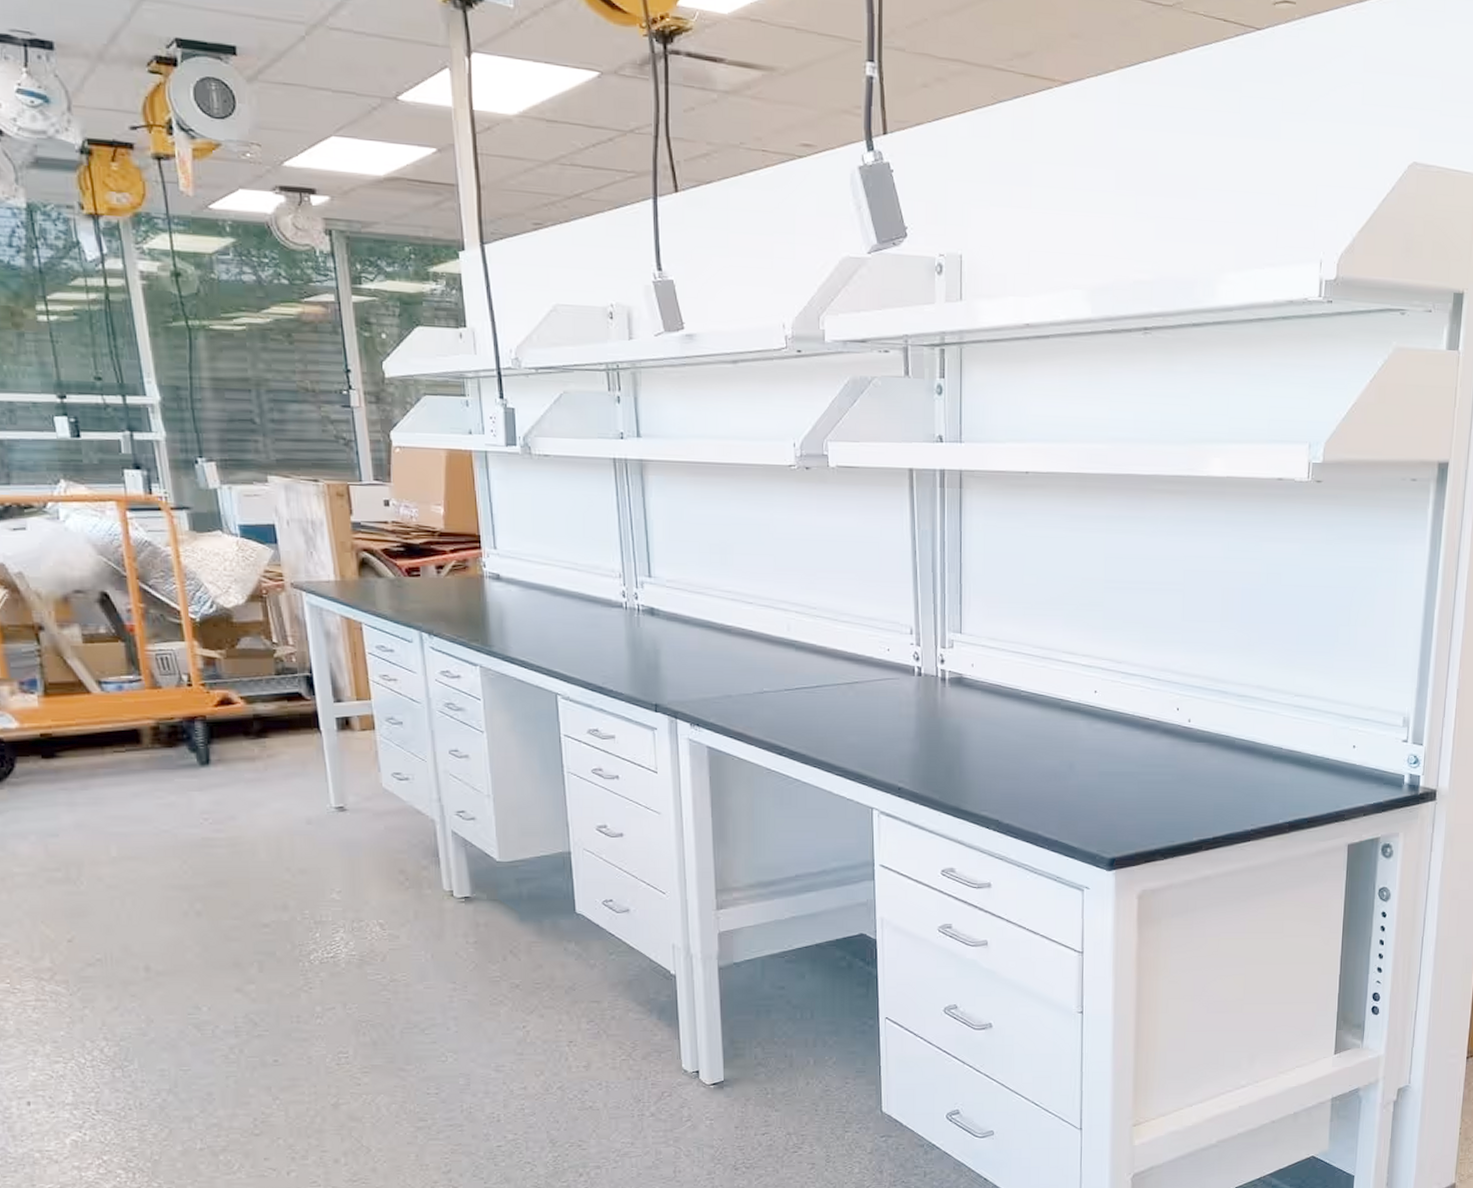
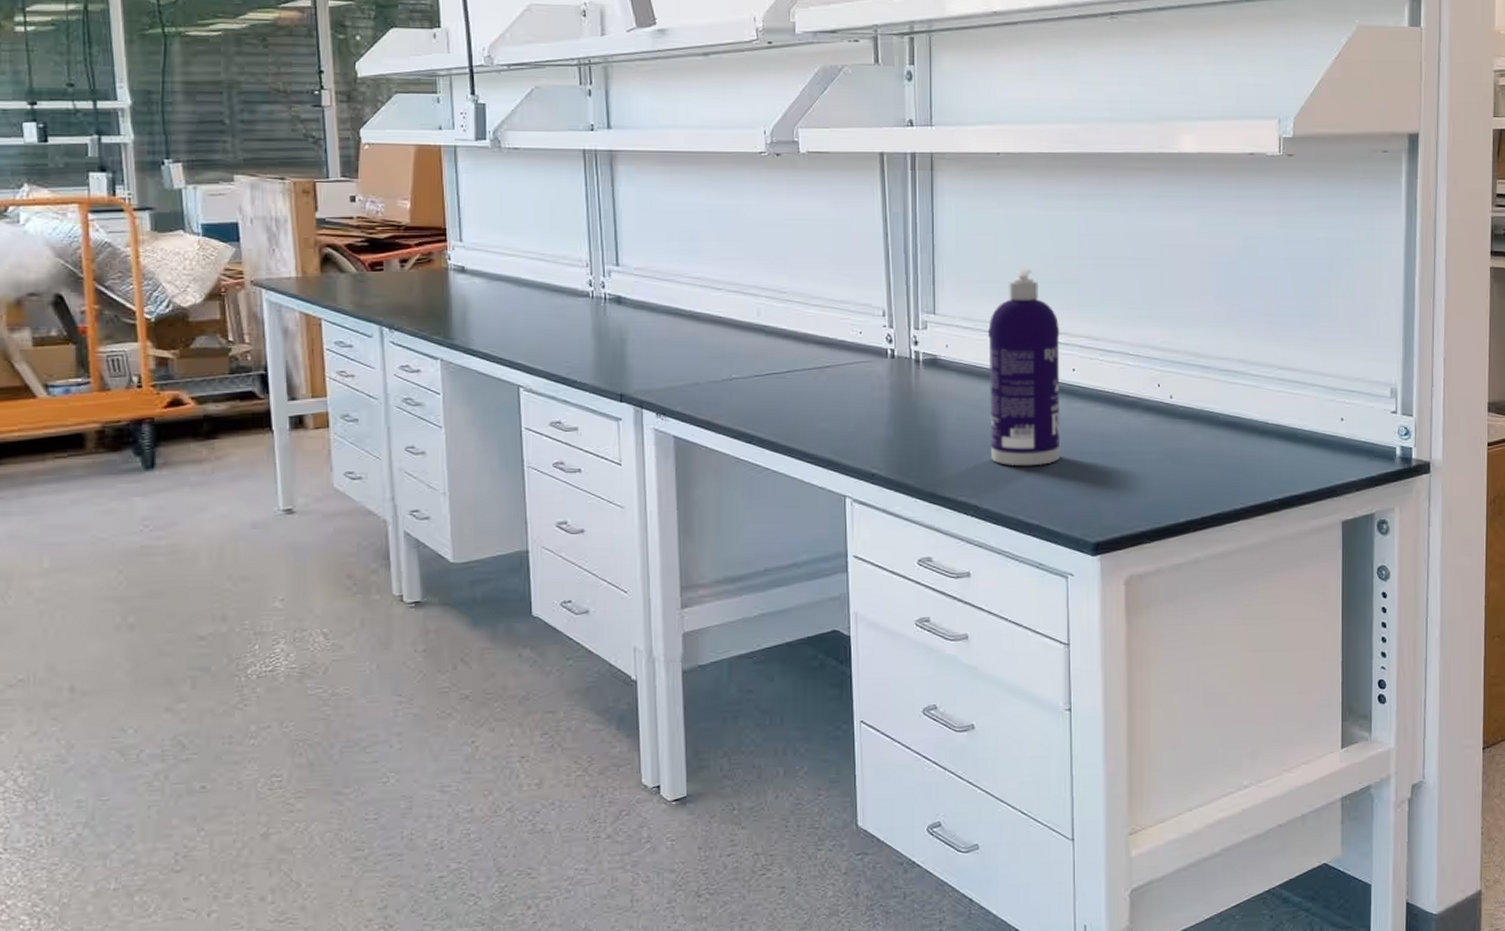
spray bottle: none [1013,589,1083,784] -> present [988,268,1060,467]

